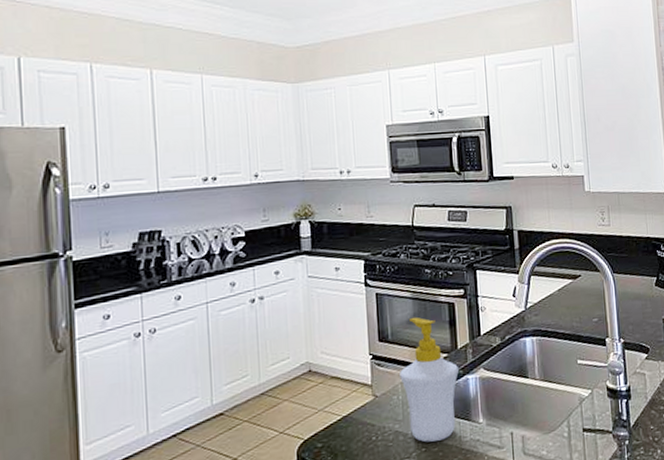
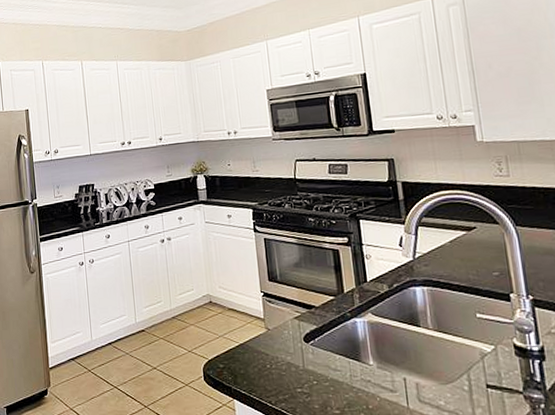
soap bottle: present [400,316,459,442] -> none [289,261,346,376]

